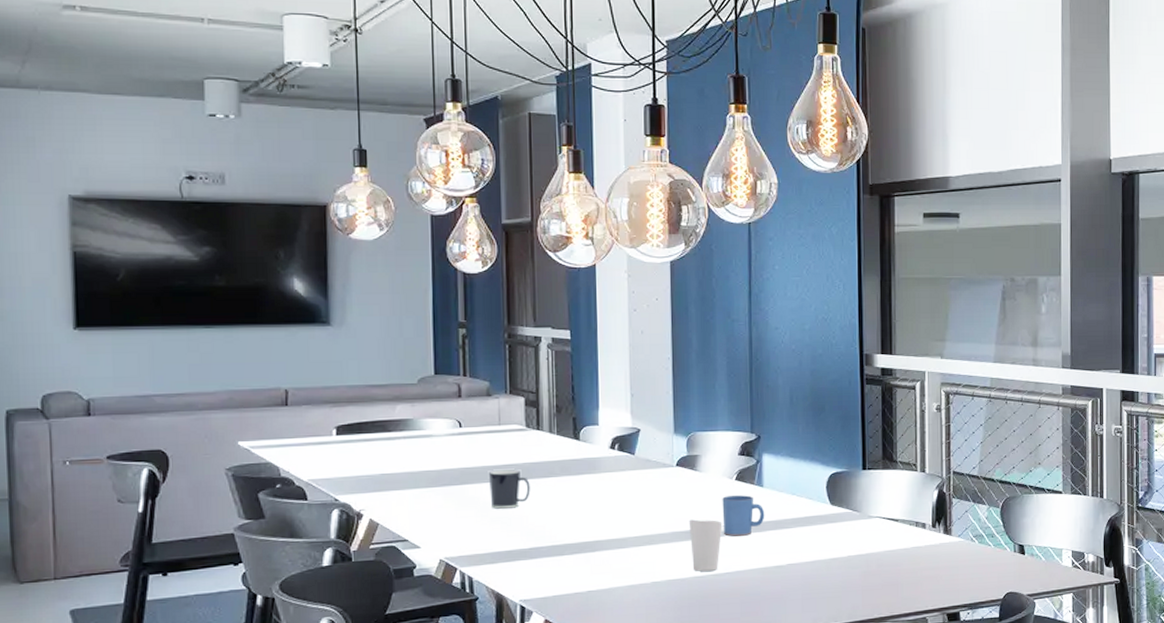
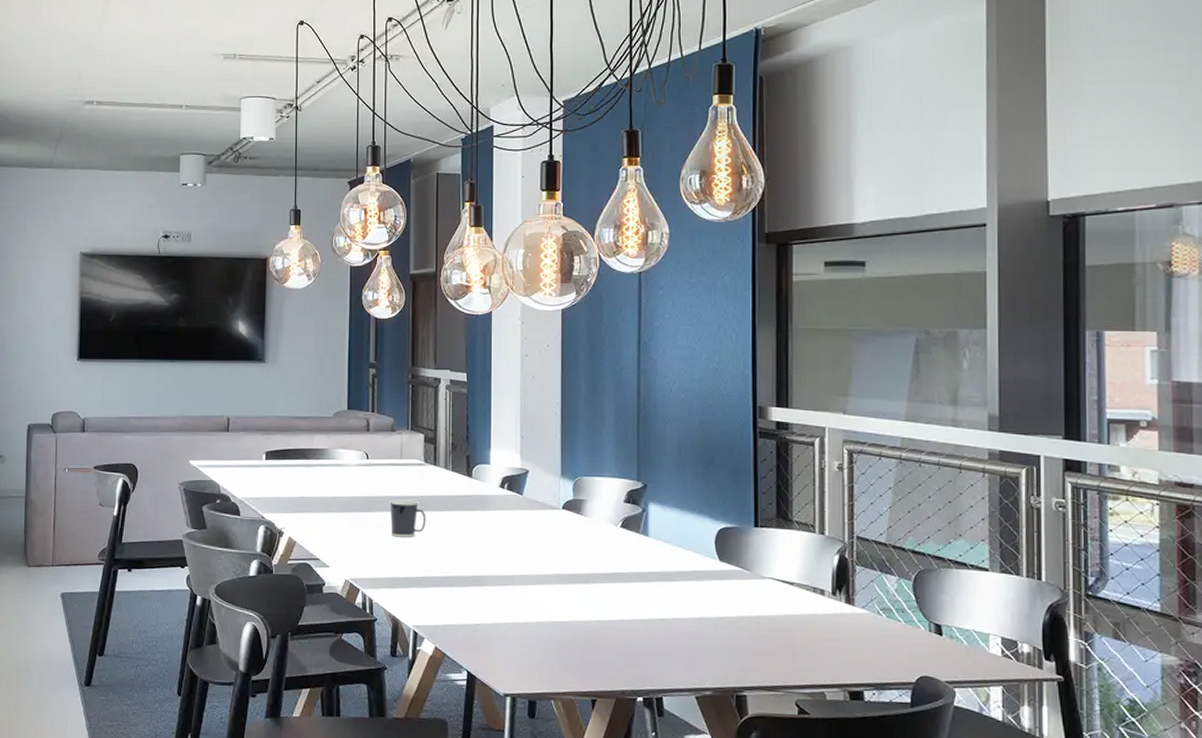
cup: present [688,519,723,572] -> none [573,563,607,618]
mug: present [722,495,765,537] -> none [607,543,650,585]

